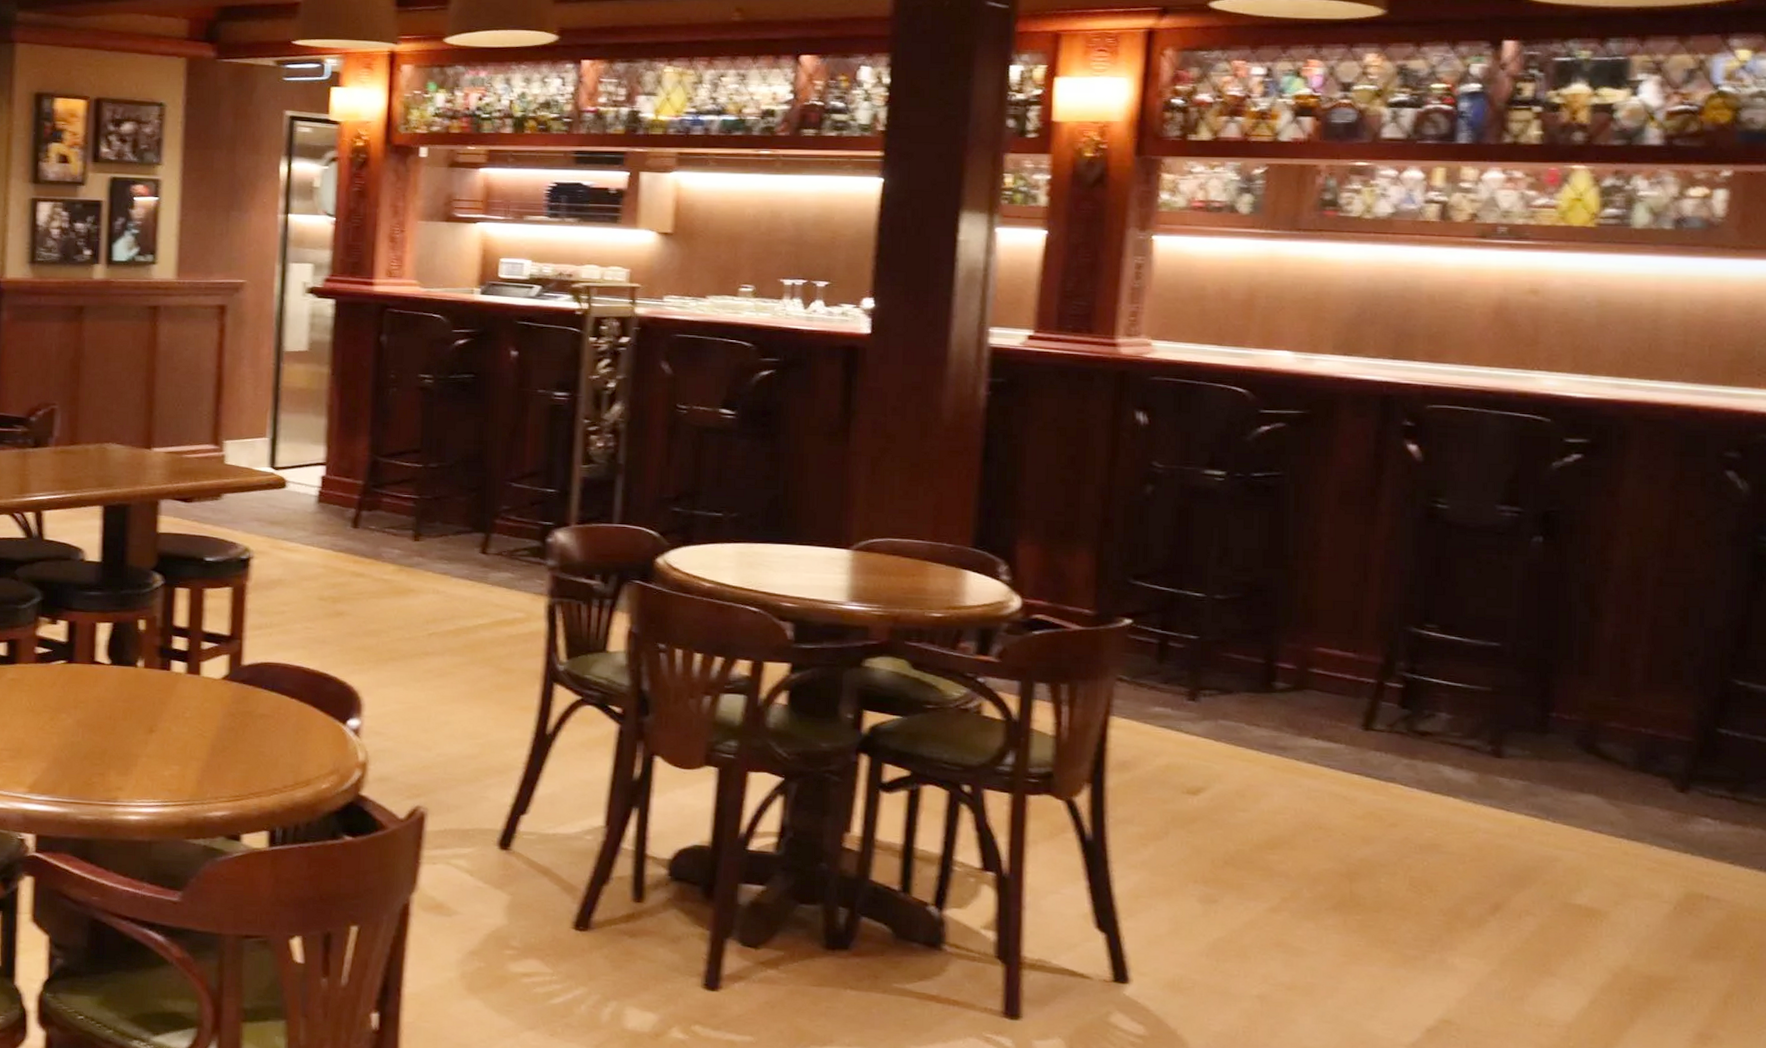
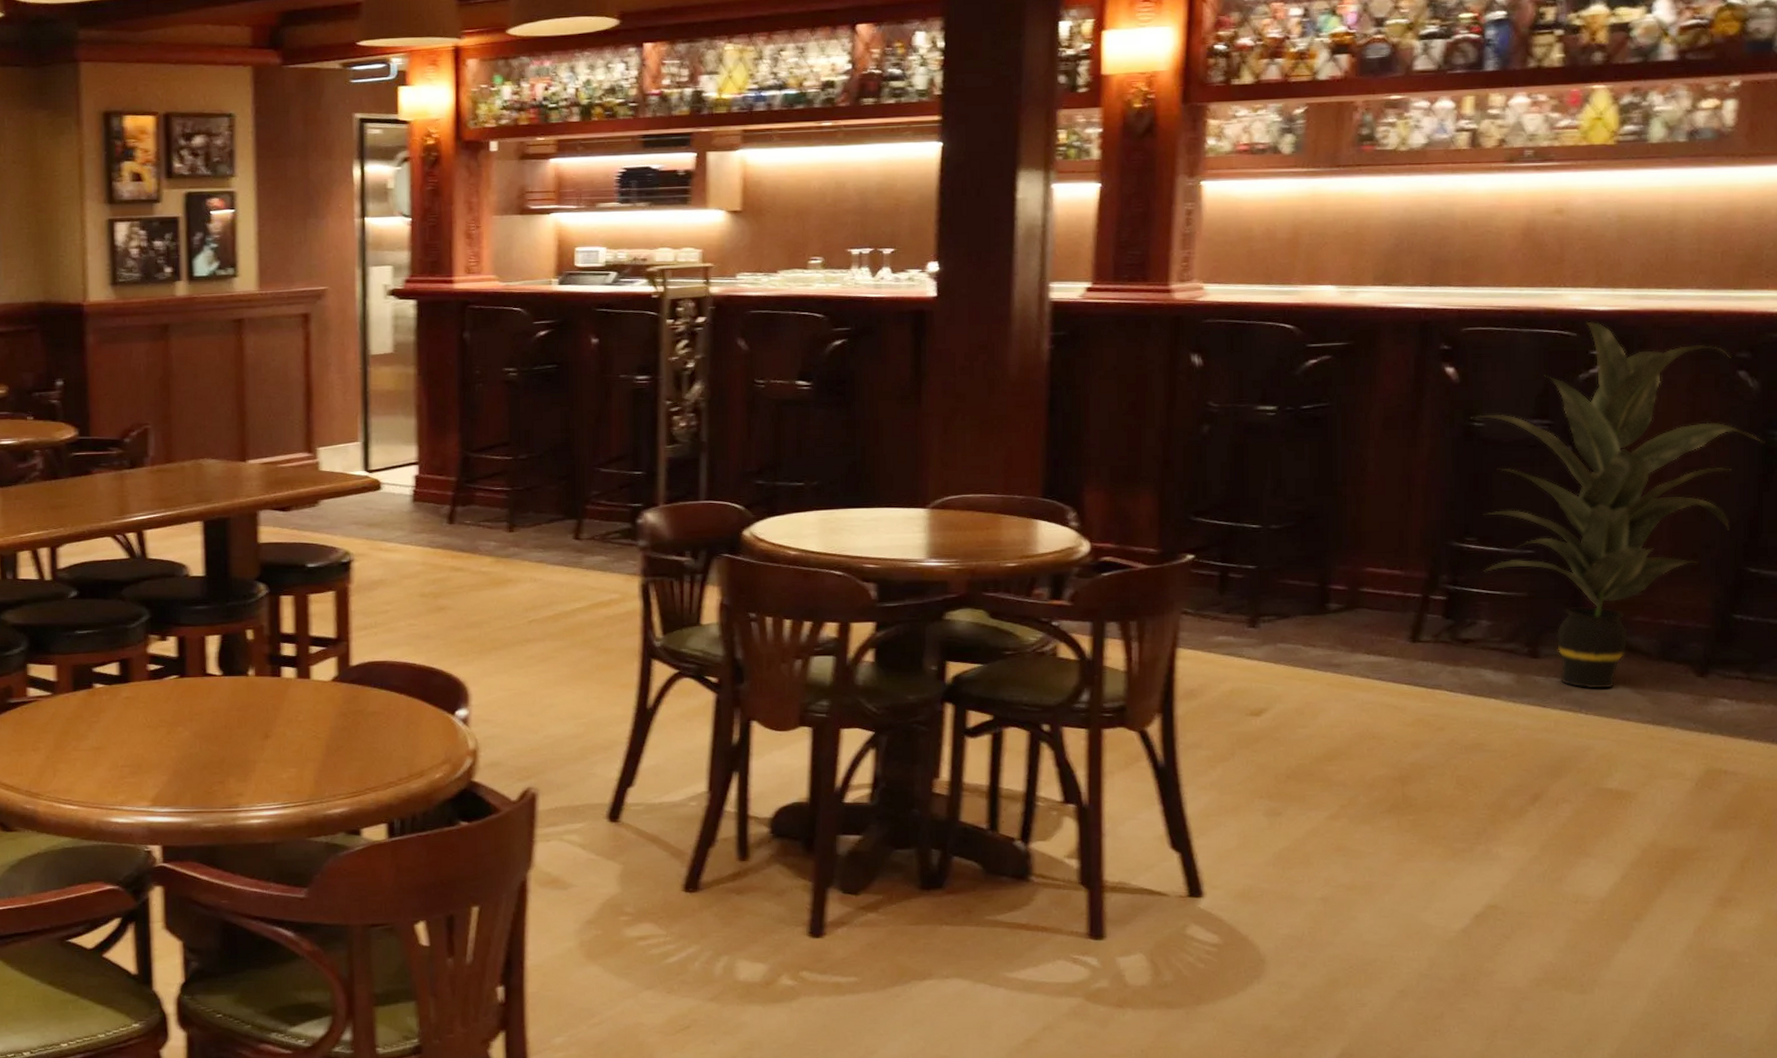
indoor plant: none [1434,407,1755,797] -> present [1471,321,1765,689]

